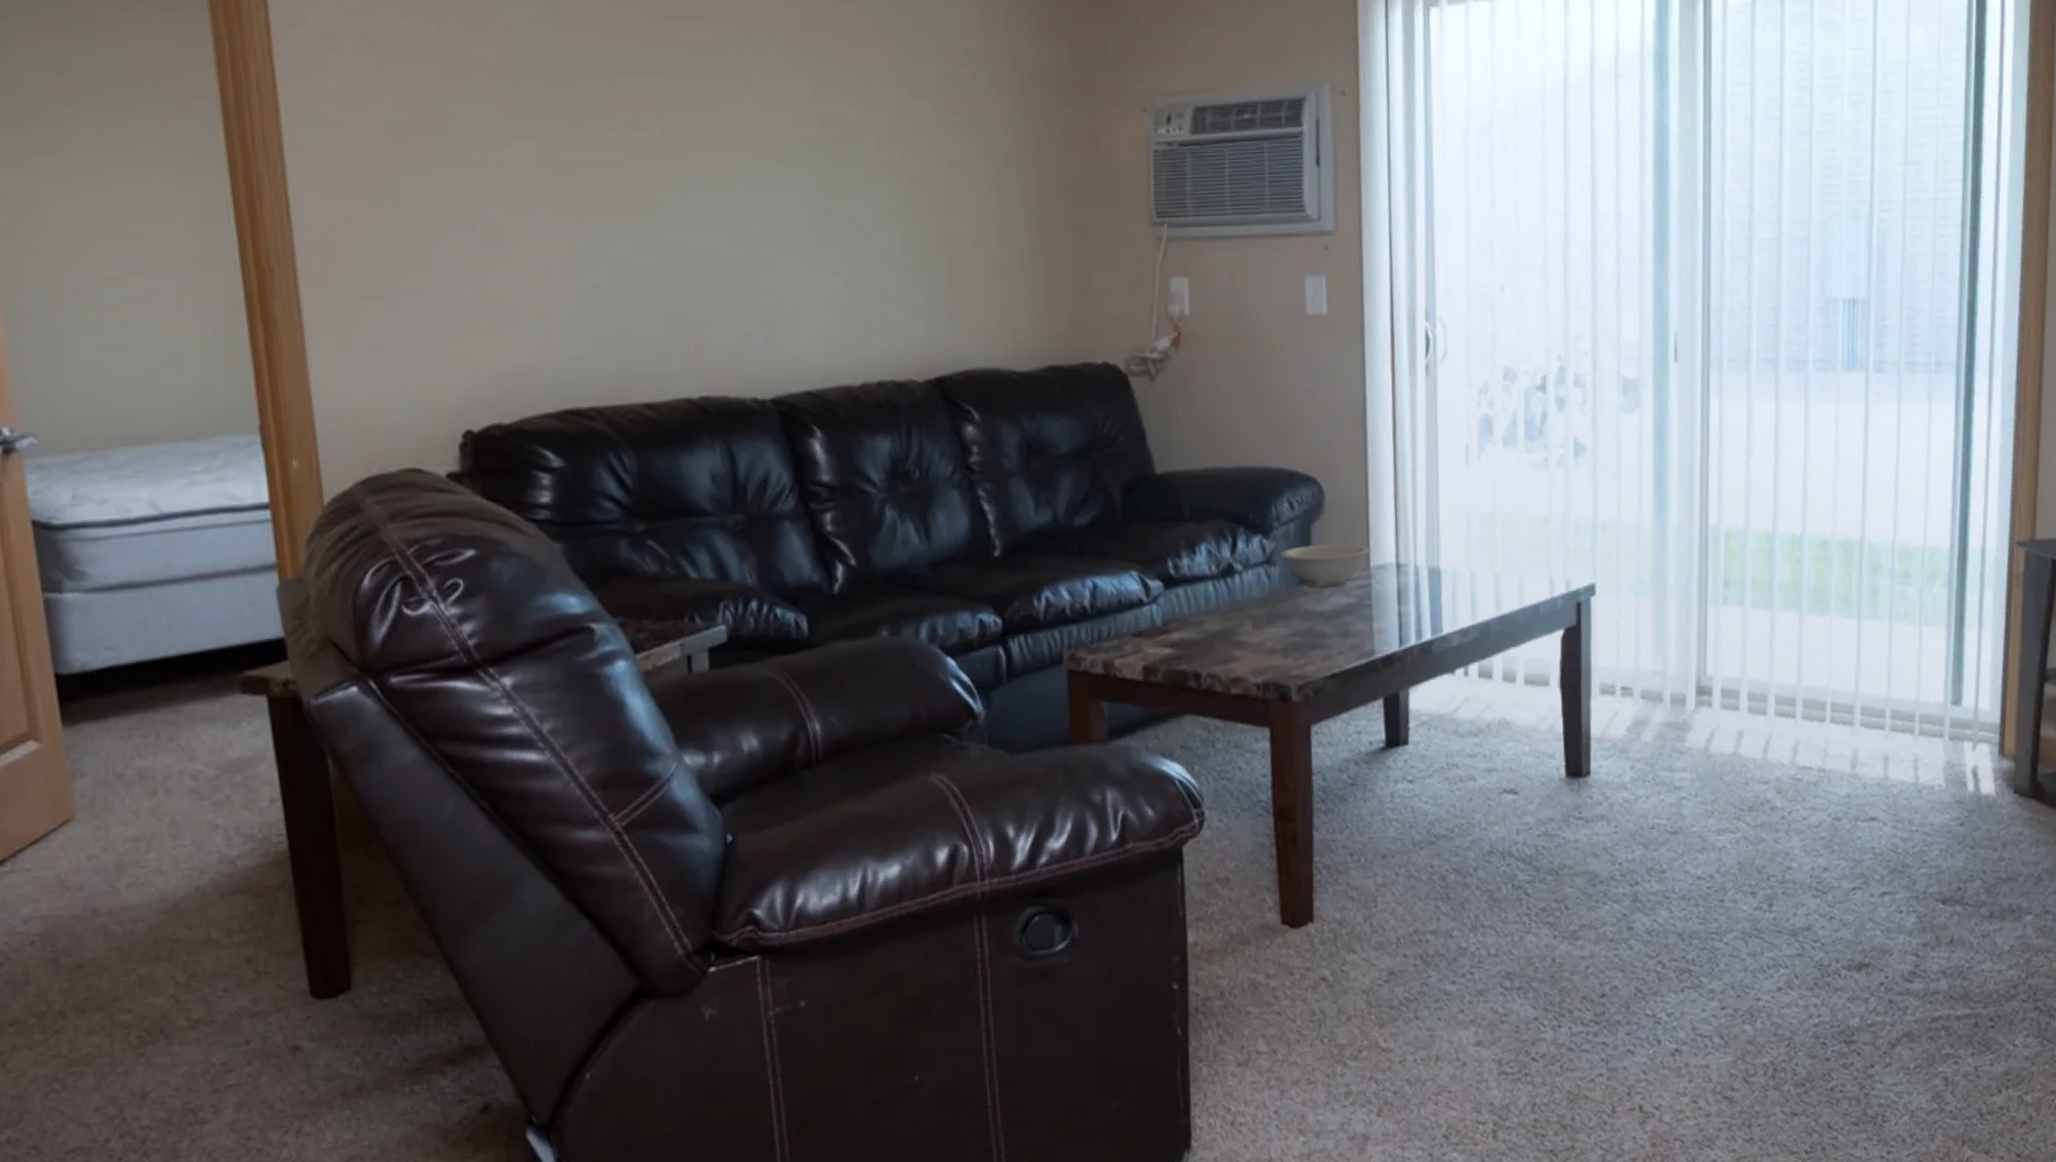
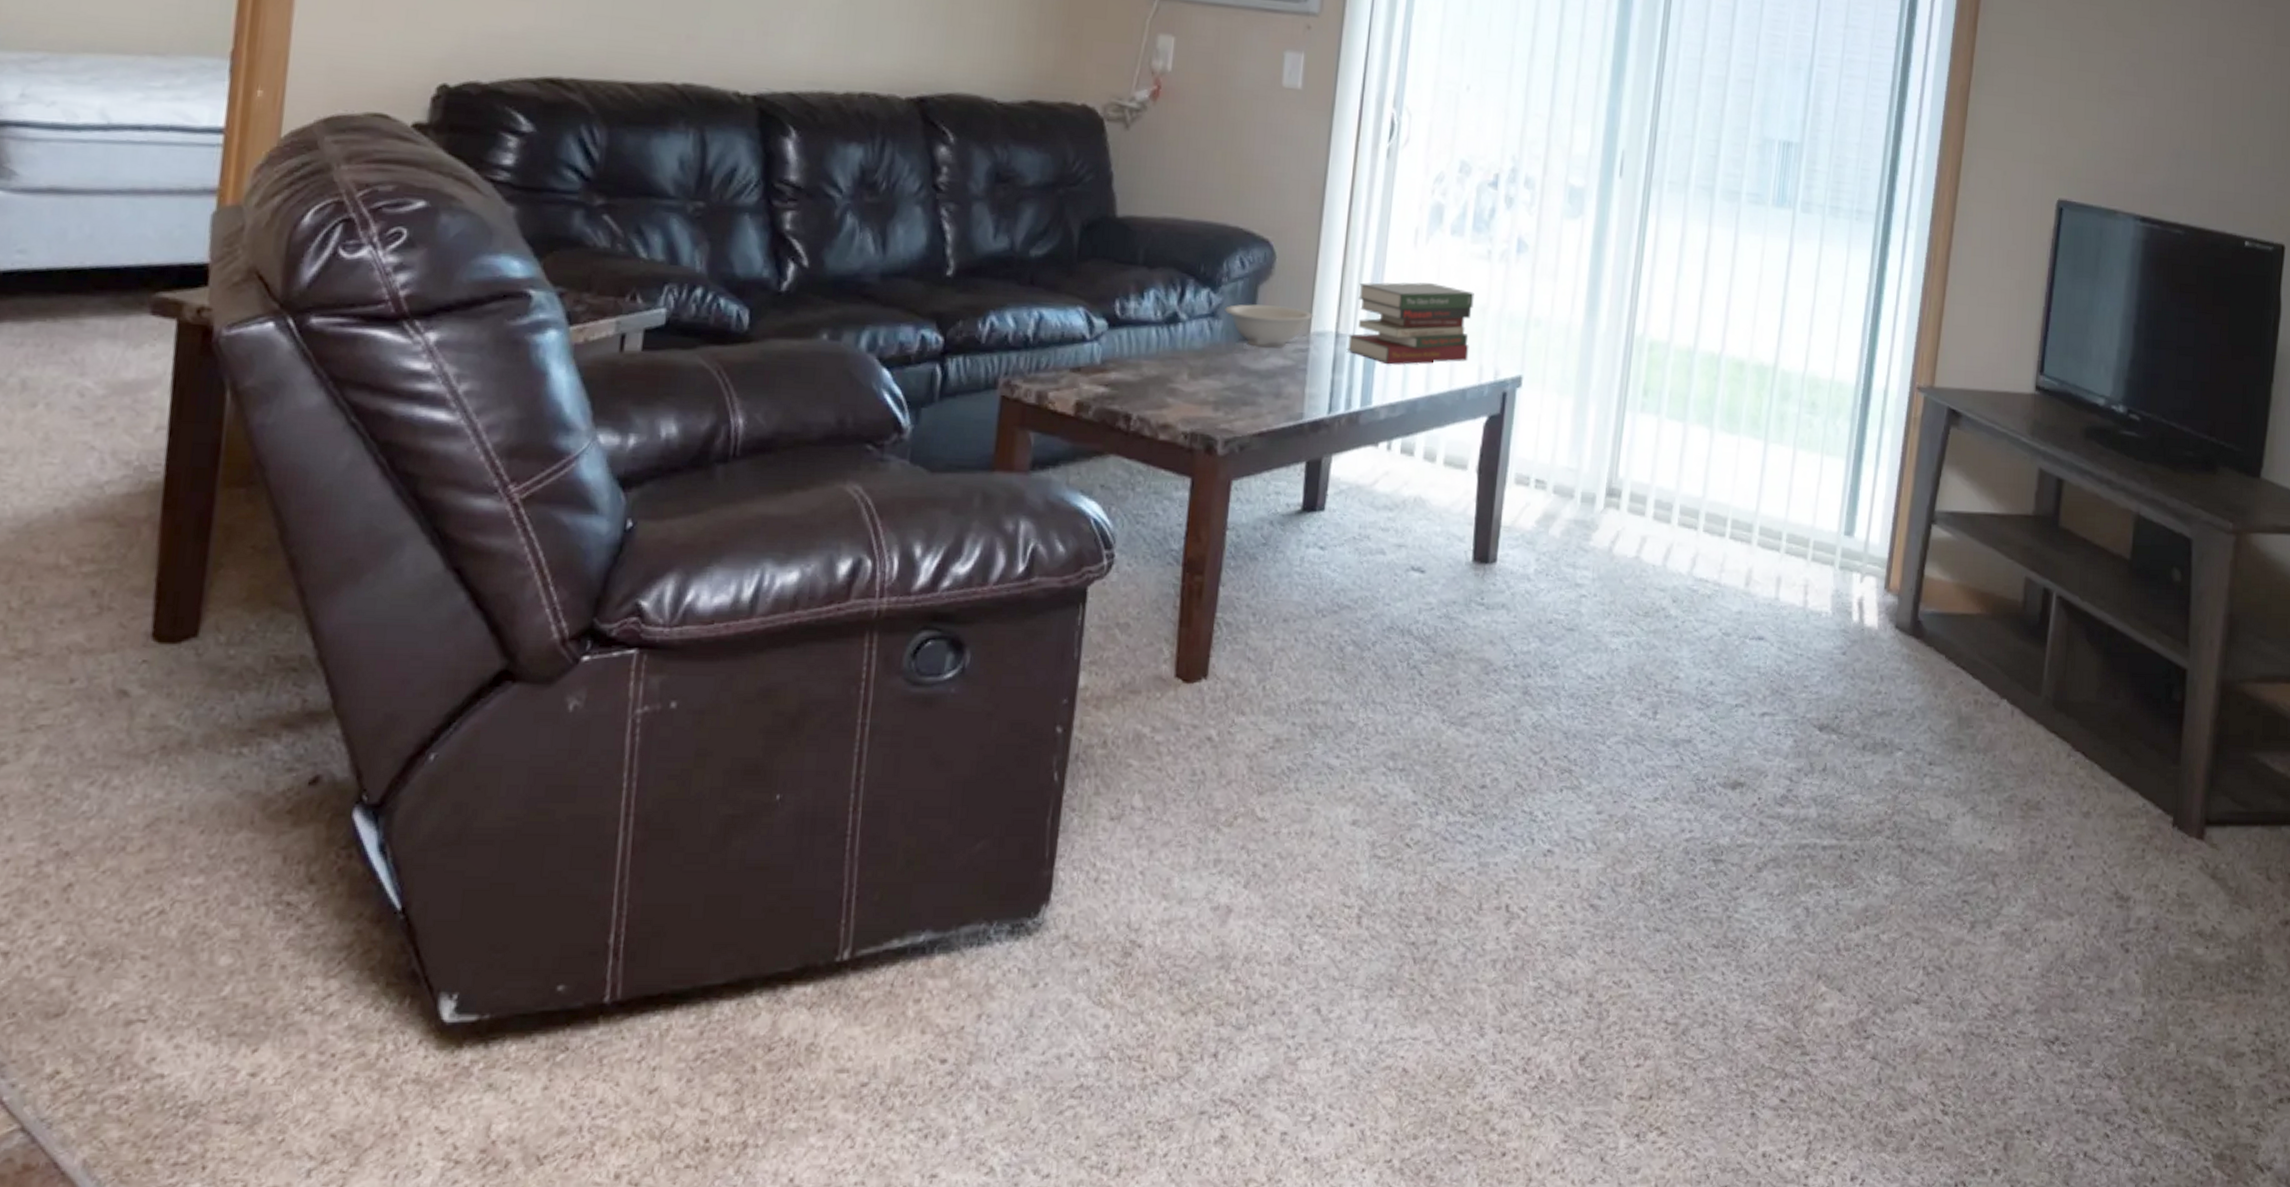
books: none [1409,499,1537,588] -> present [1346,282,1474,364]

